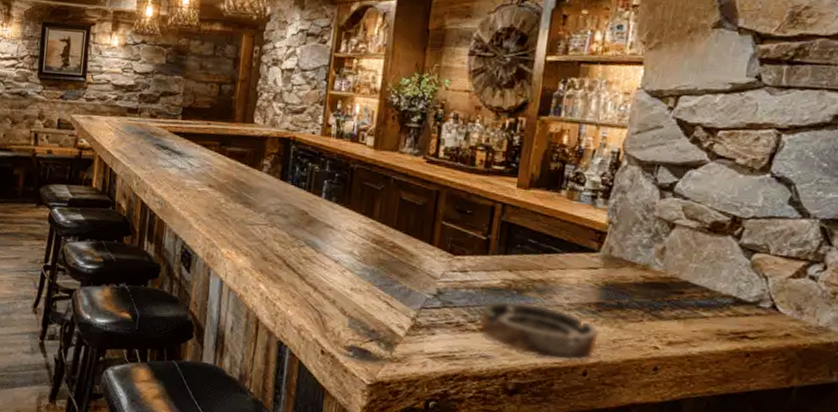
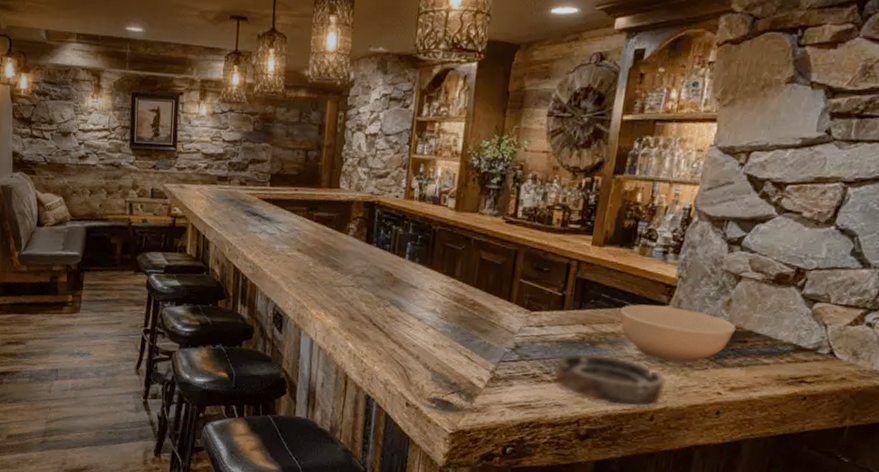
bowl: none [547,250,672,315] -> present [619,304,736,364]

